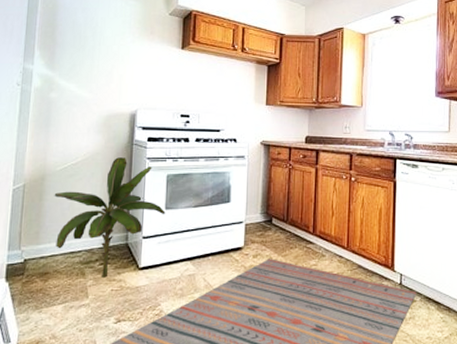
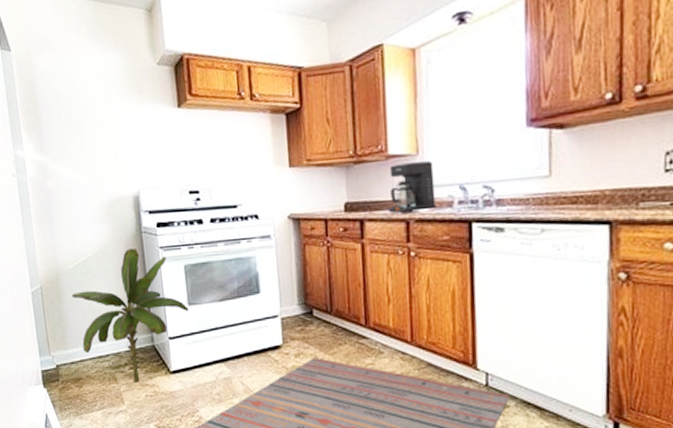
coffee maker: none [338,112,372,149] -> present [389,161,436,213]

